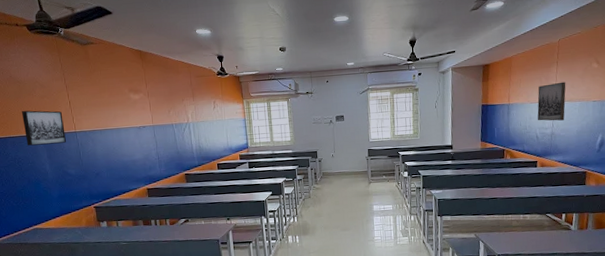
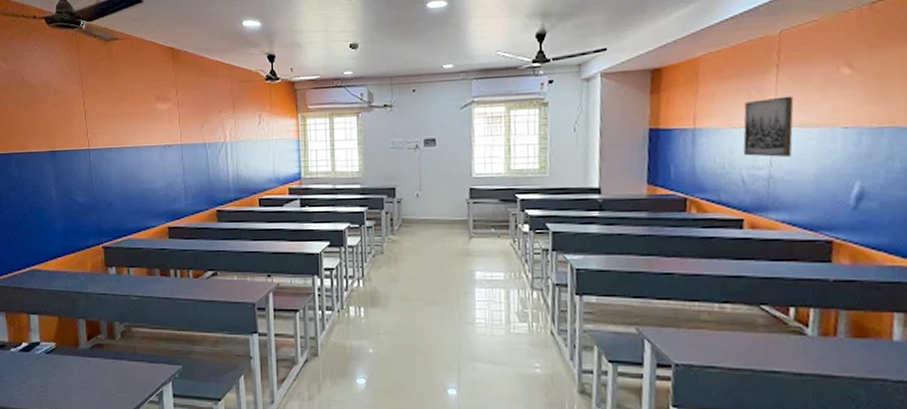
wall art: present [22,110,67,146] -> none [31,121,78,165]

